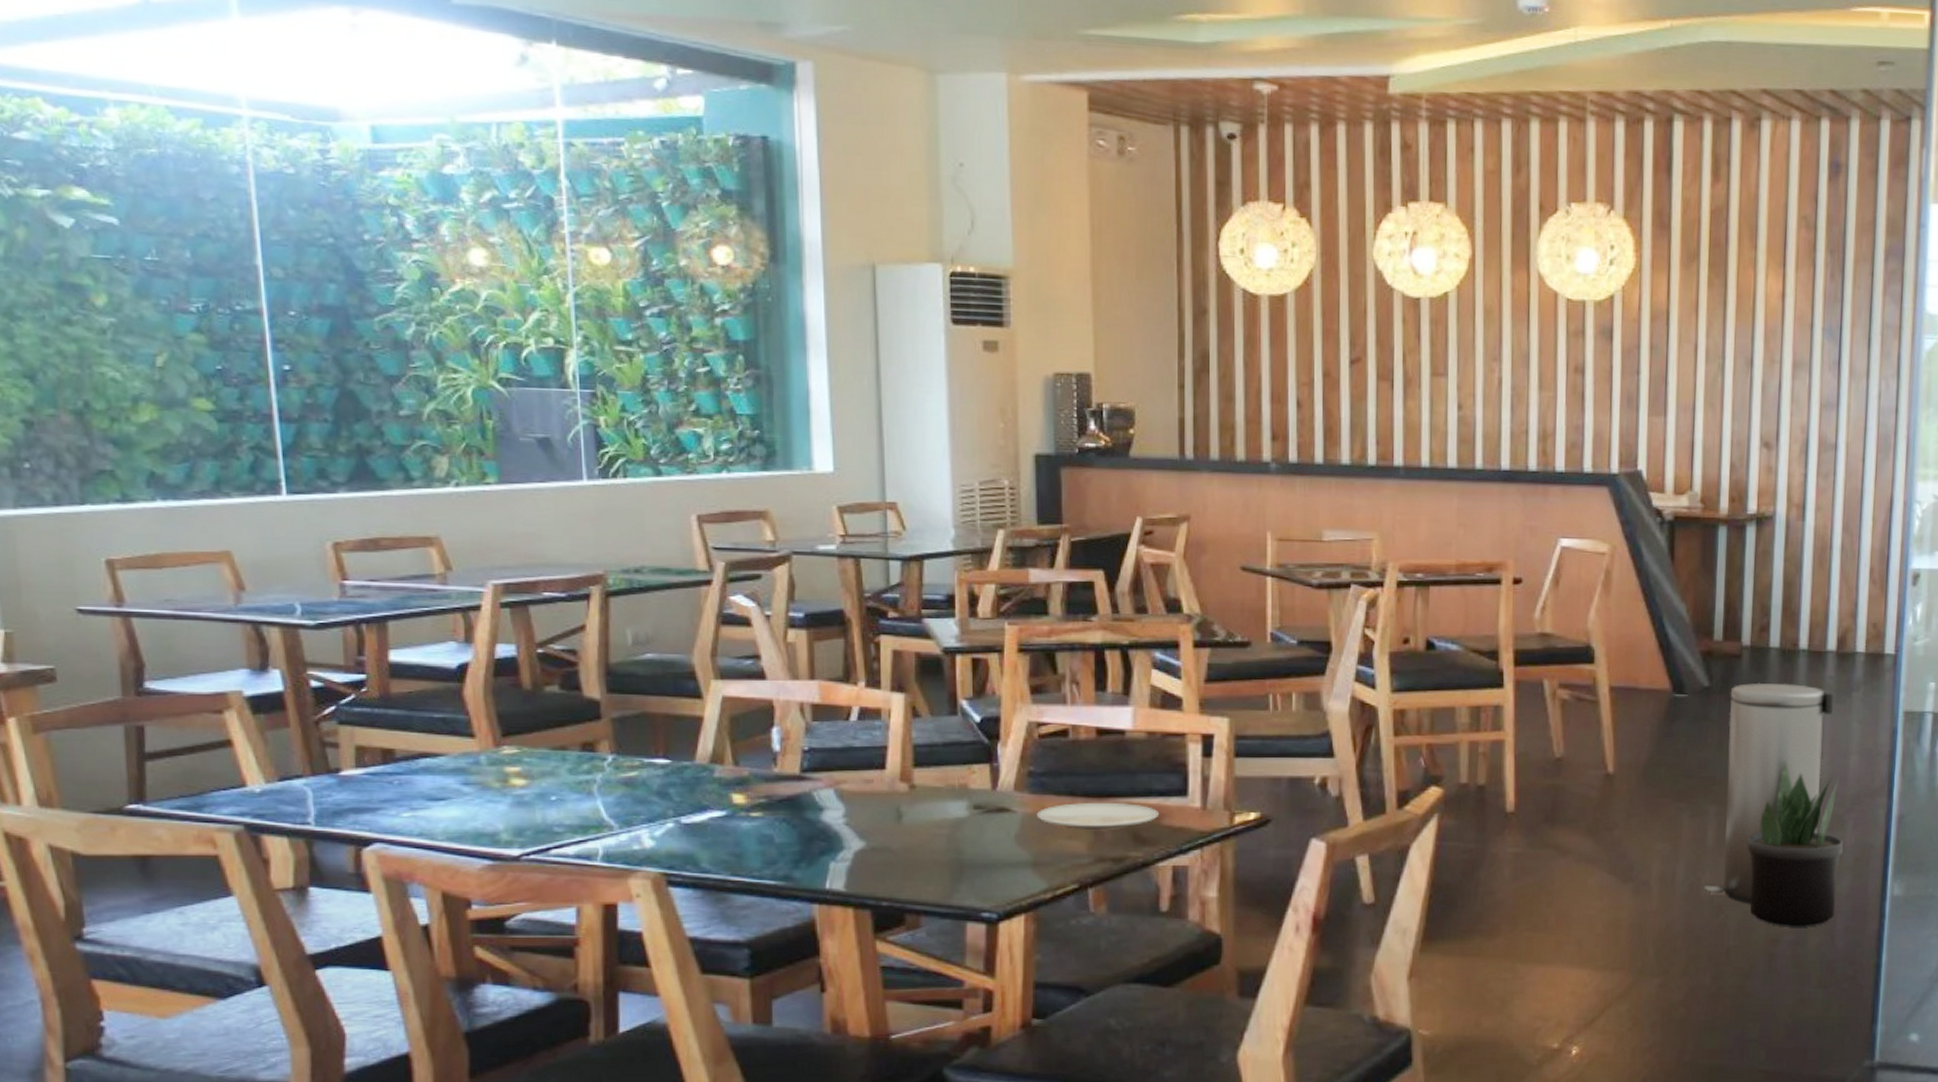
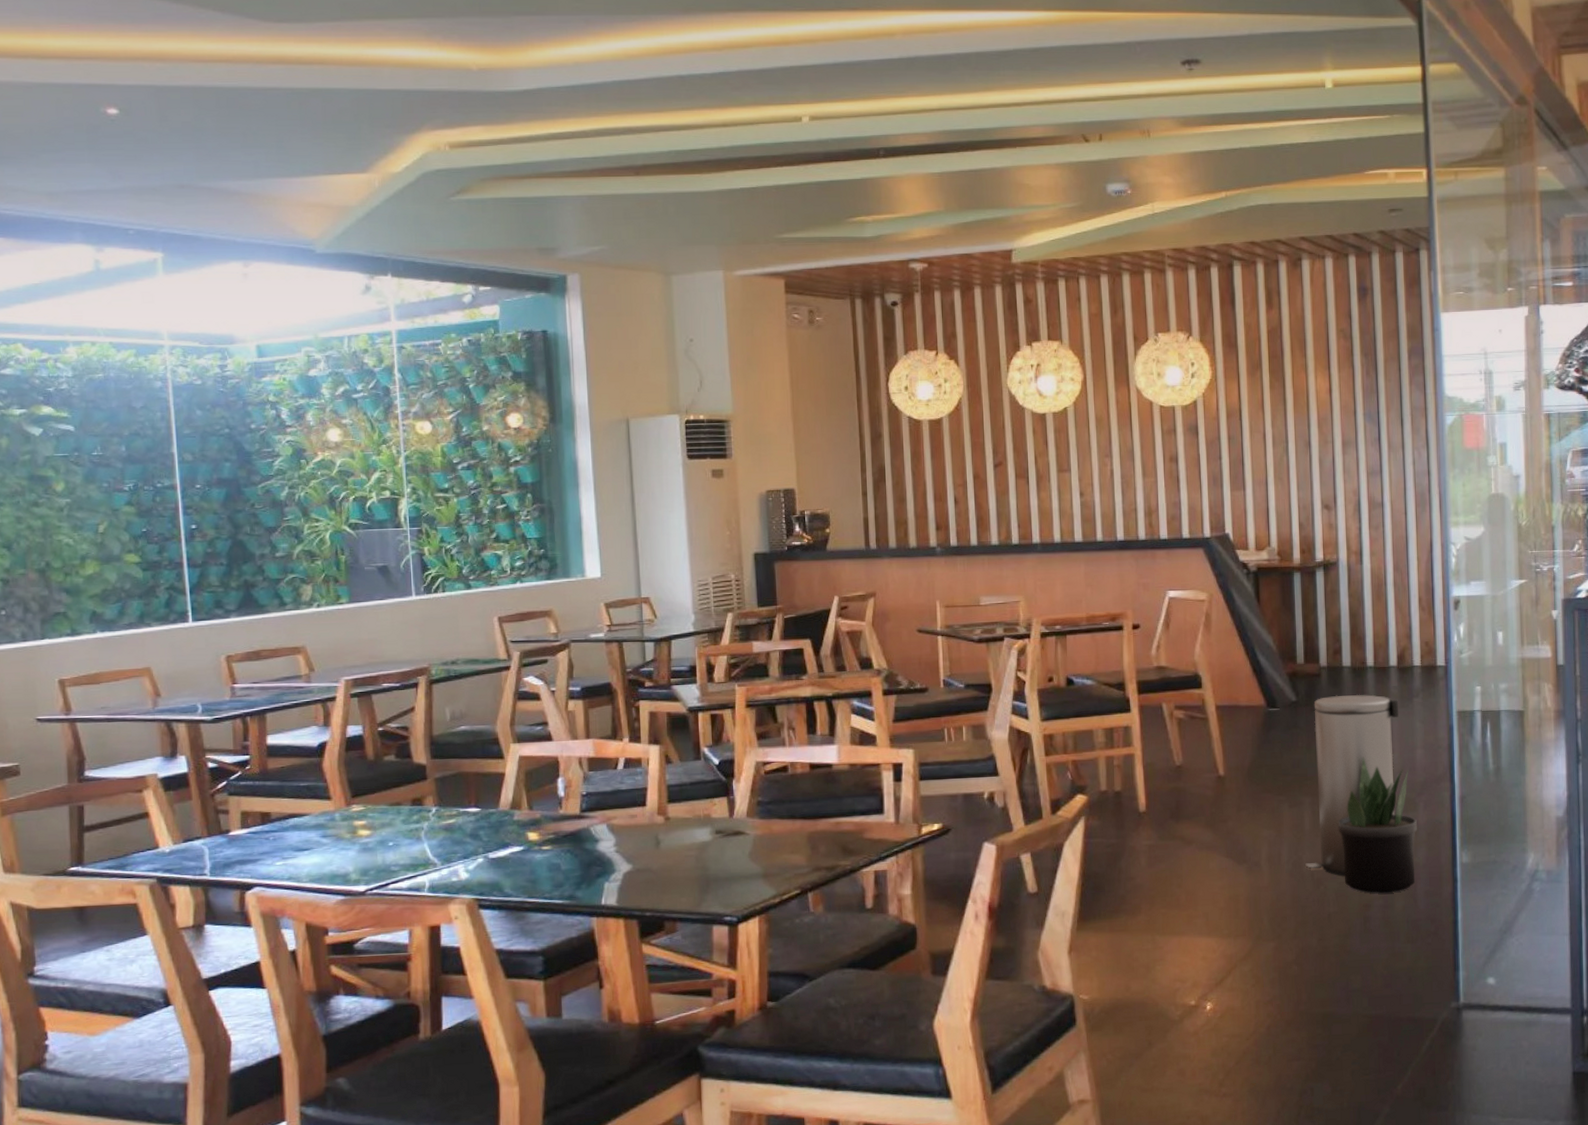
plate: present [1036,802,1160,831] -> none [765,822,862,846]

